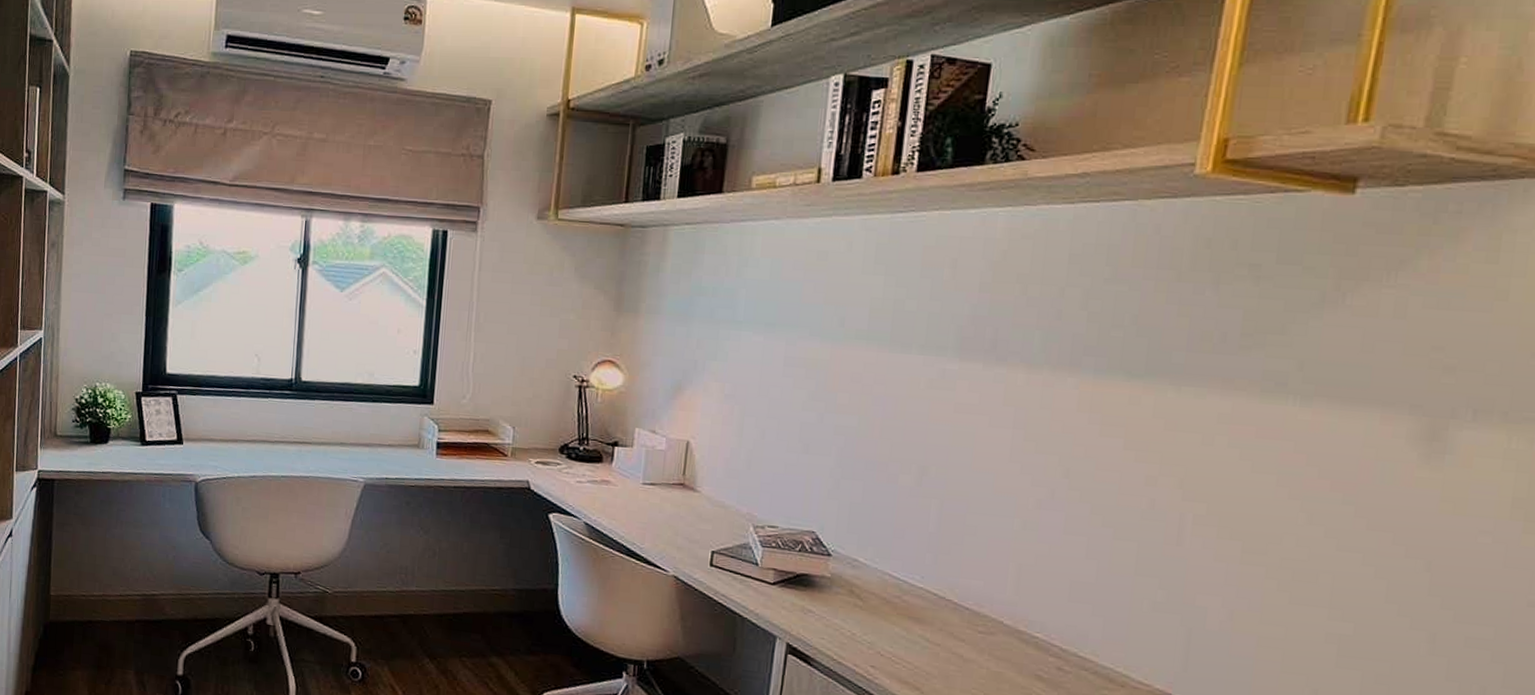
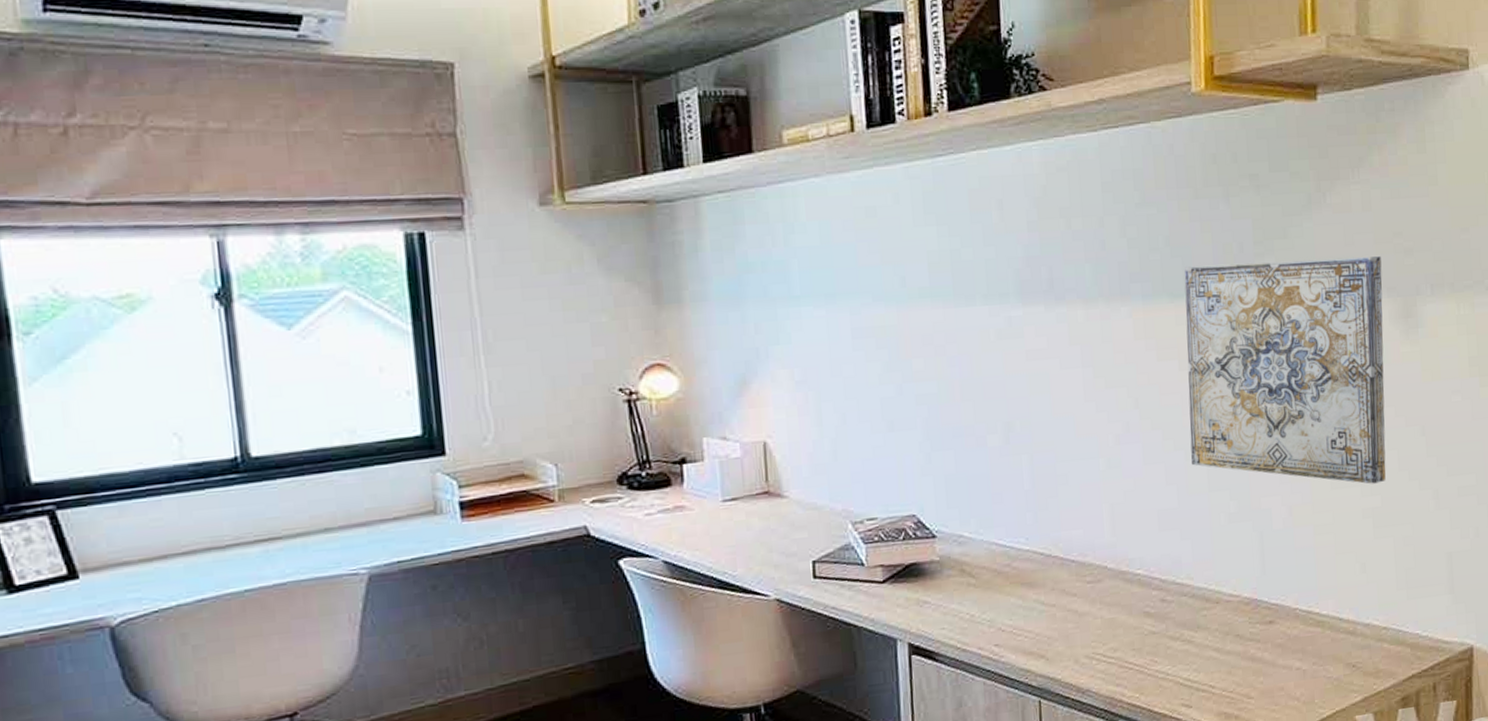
wall art: none [1120,348,1409,611] -> present [1184,256,1386,484]

